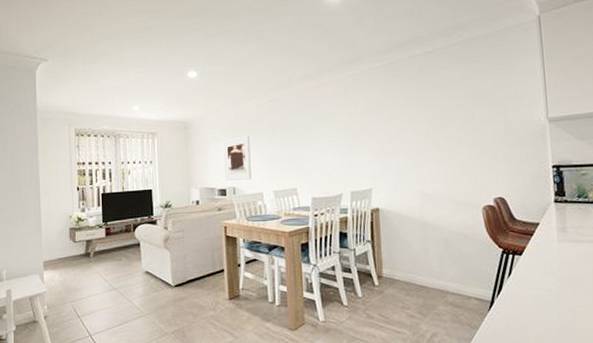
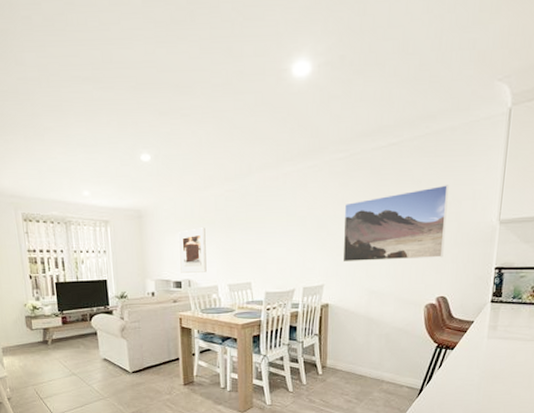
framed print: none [386,87,495,165] -> present [342,185,449,263]

